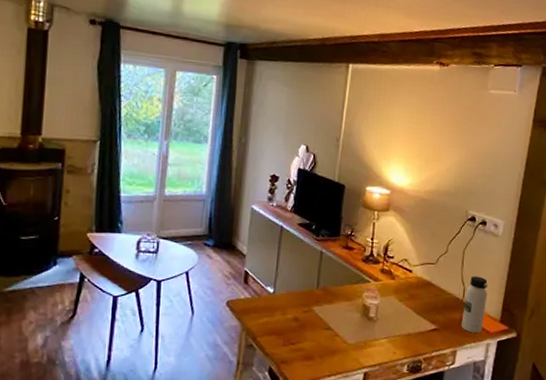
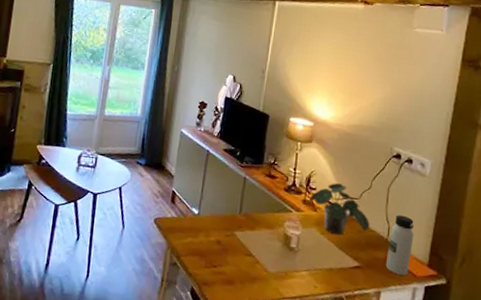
potted plant: none [386,250,446,301] -> present [308,183,370,235]

